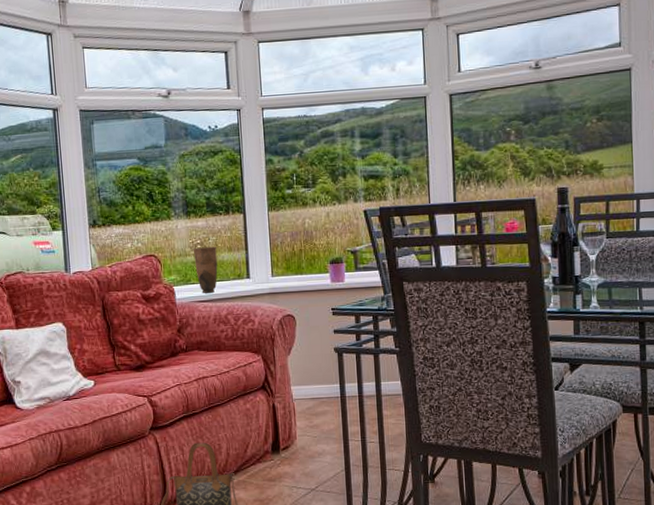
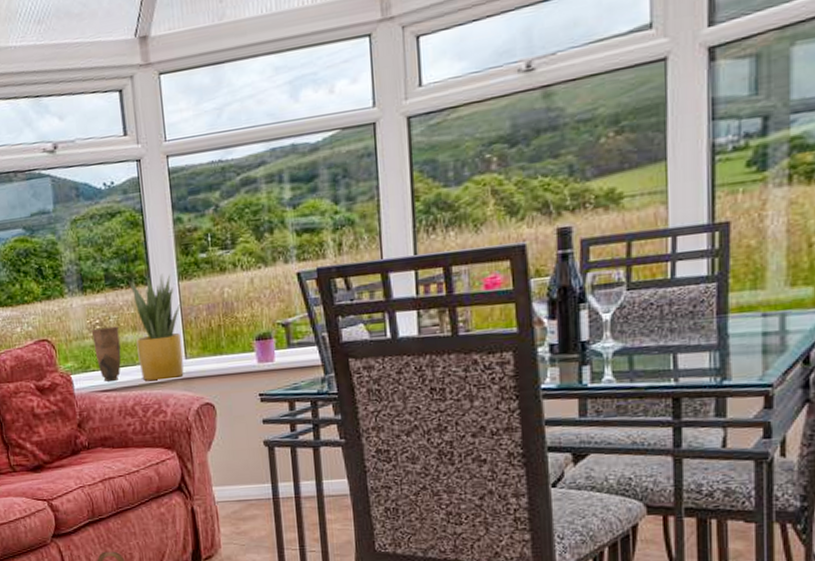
planter: none [227,204,271,295] -> present [129,273,184,381]

